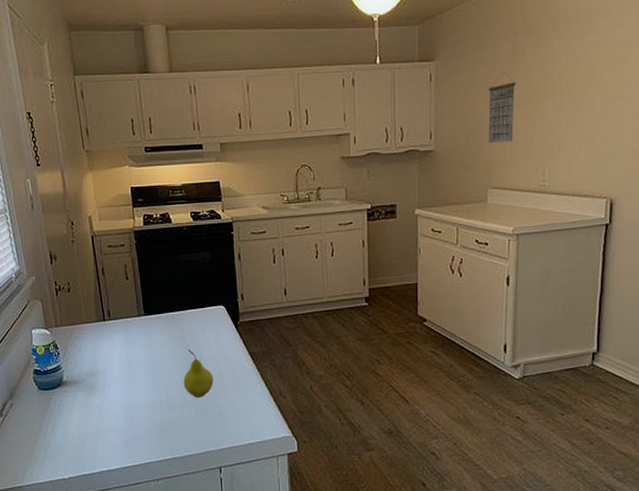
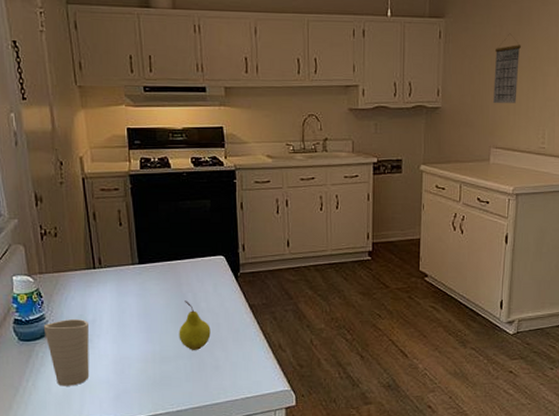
cup: none [59,369,102,433] -> present [43,319,90,386]

